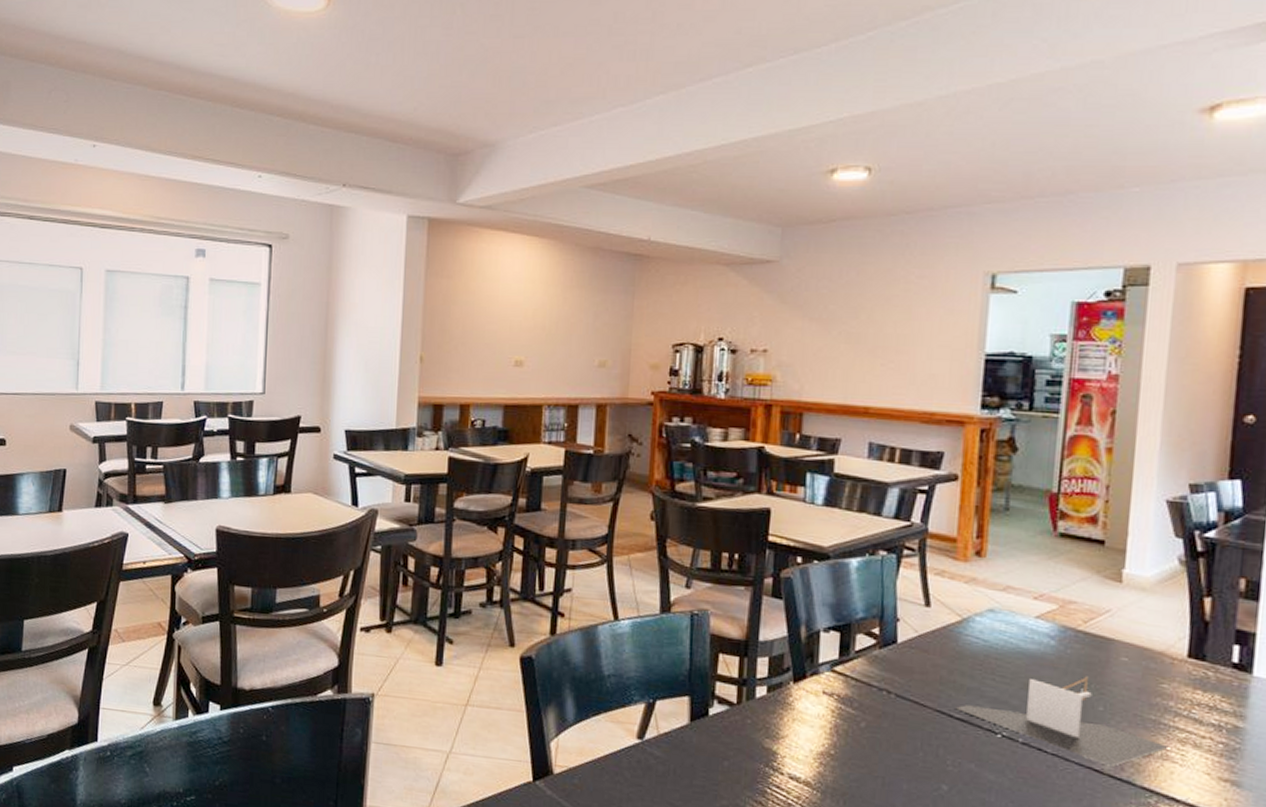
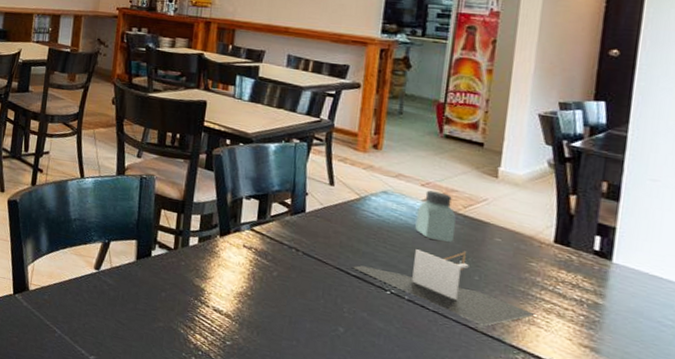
saltshaker: none [1028,604,1075,667] -> present [415,190,456,242]

